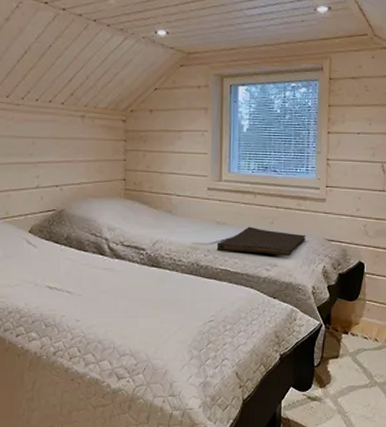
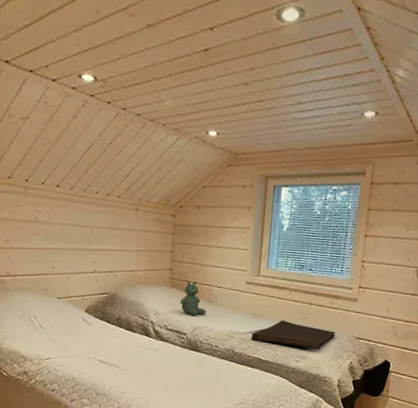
stuffed bear: none [137,190,167,228] -> present [180,280,207,316]

